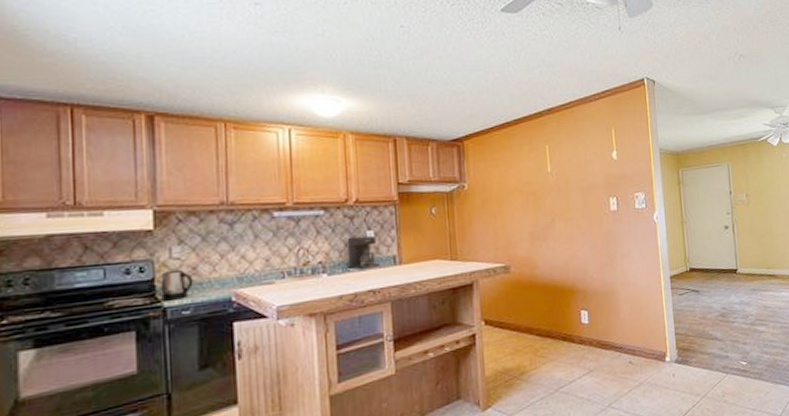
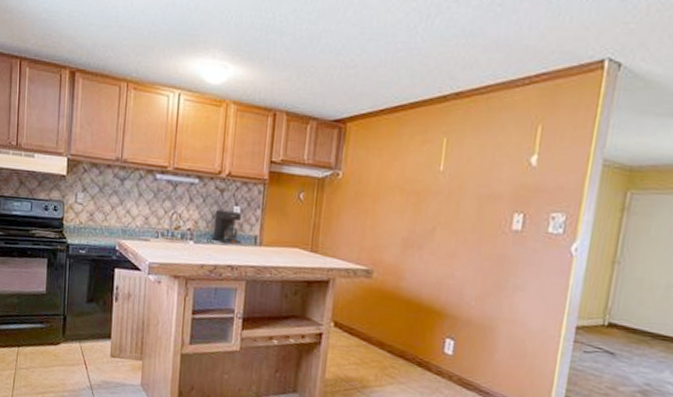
kettle: present [160,269,193,301] -> none [66,212,90,240]

